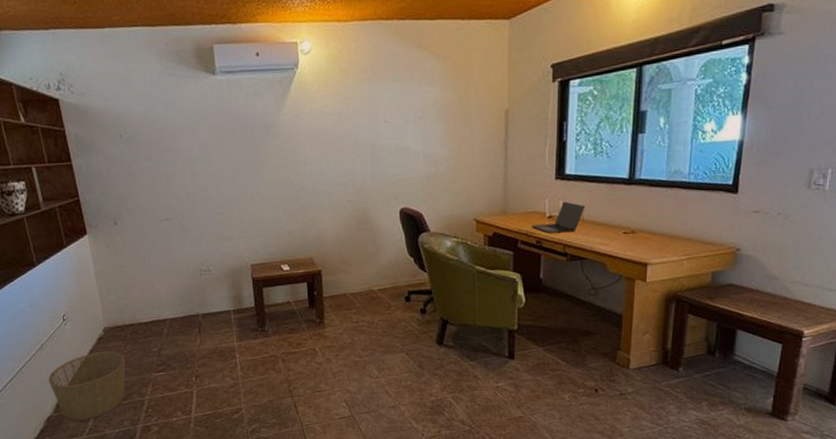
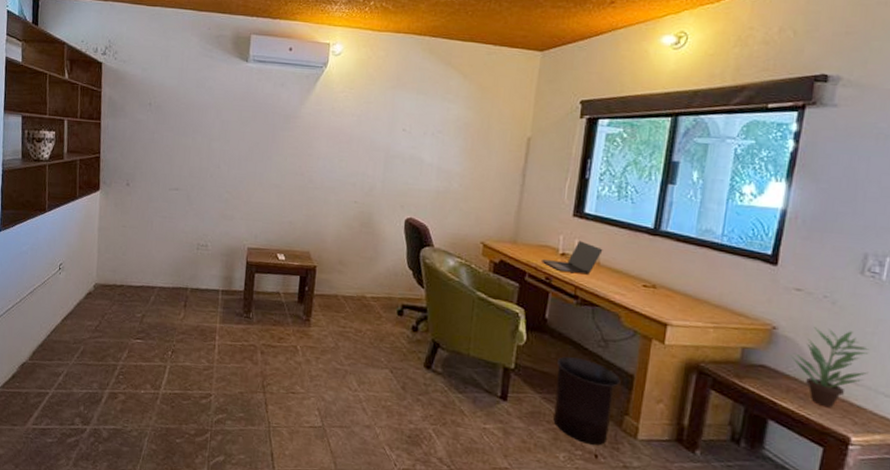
basket: present [48,351,126,421] -> none [31,306,109,374]
waste bin: none [555,309,612,382] -> present [553,356,621,445]
potted plant: none [753,240,817,310] -> present [791,327,870,408]

